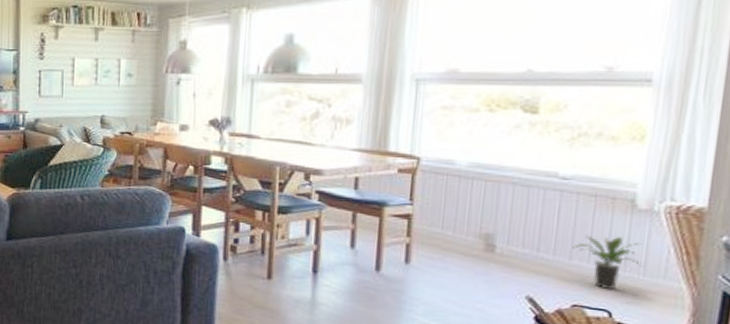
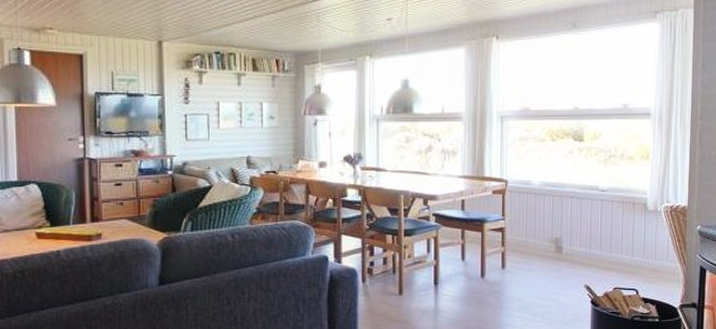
potted plant: present [573,235,643,290] -> none [611,233,654,274]

